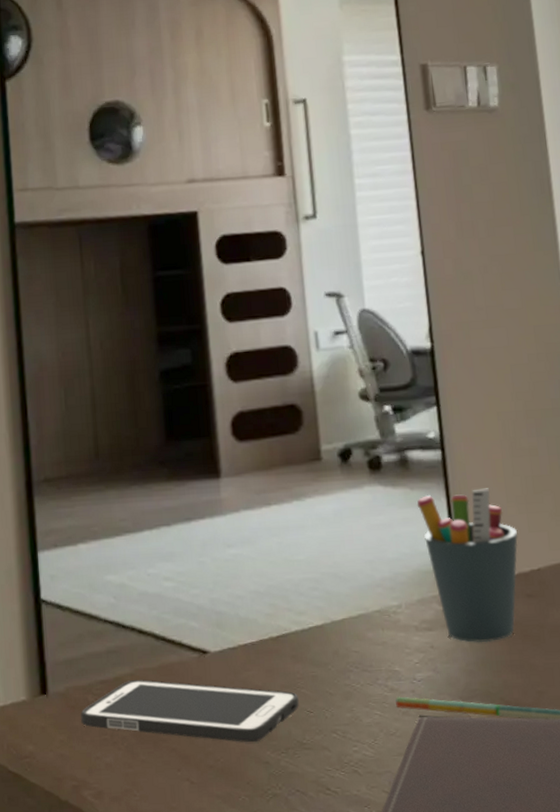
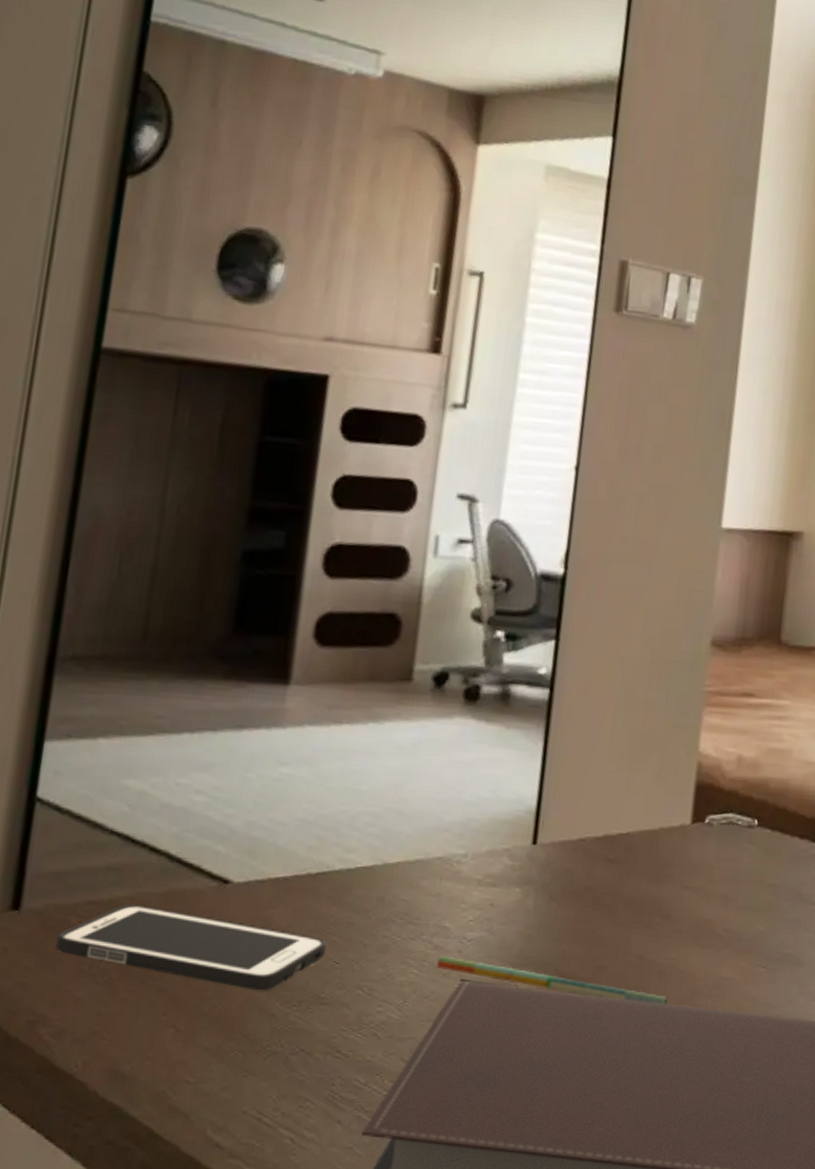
pen holder: present [417,488,519,643] -> none [509,736,614,907]

